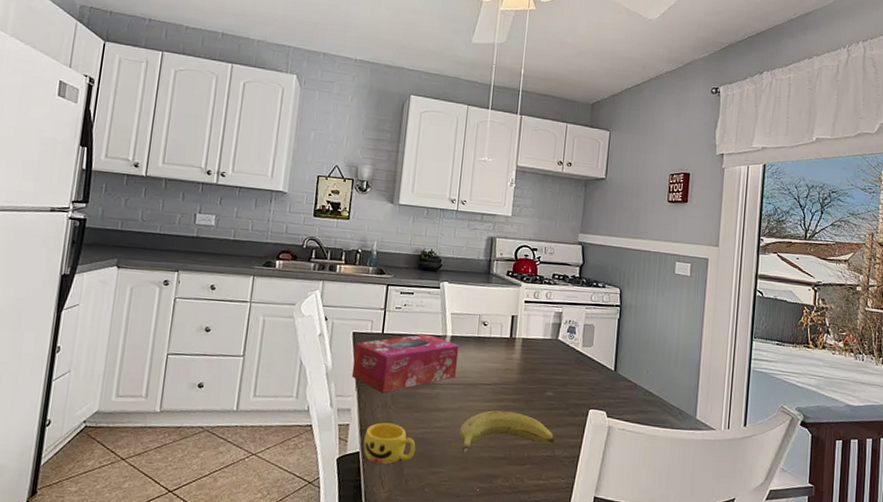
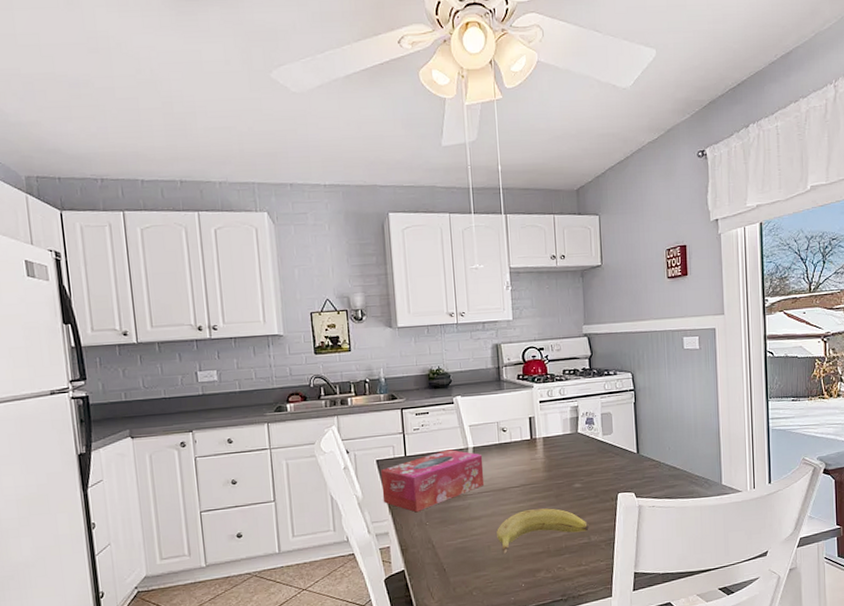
cup: present [363,422,416,464] -> none [406,538,458,578]

